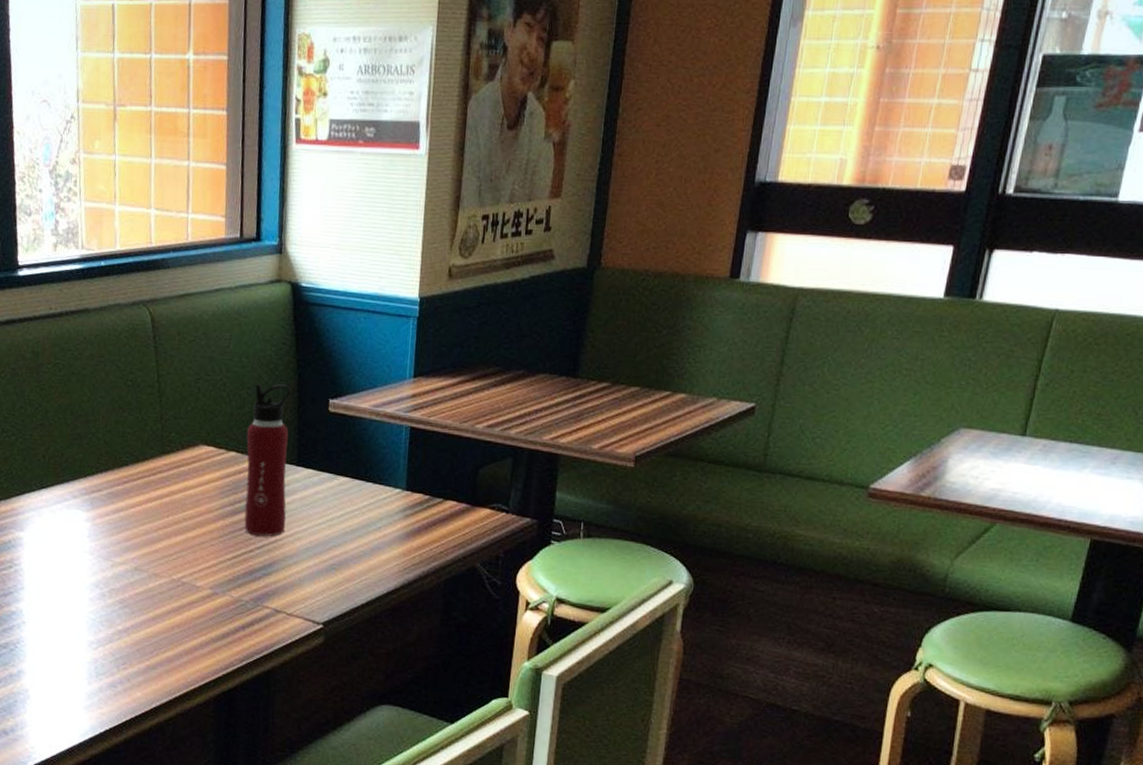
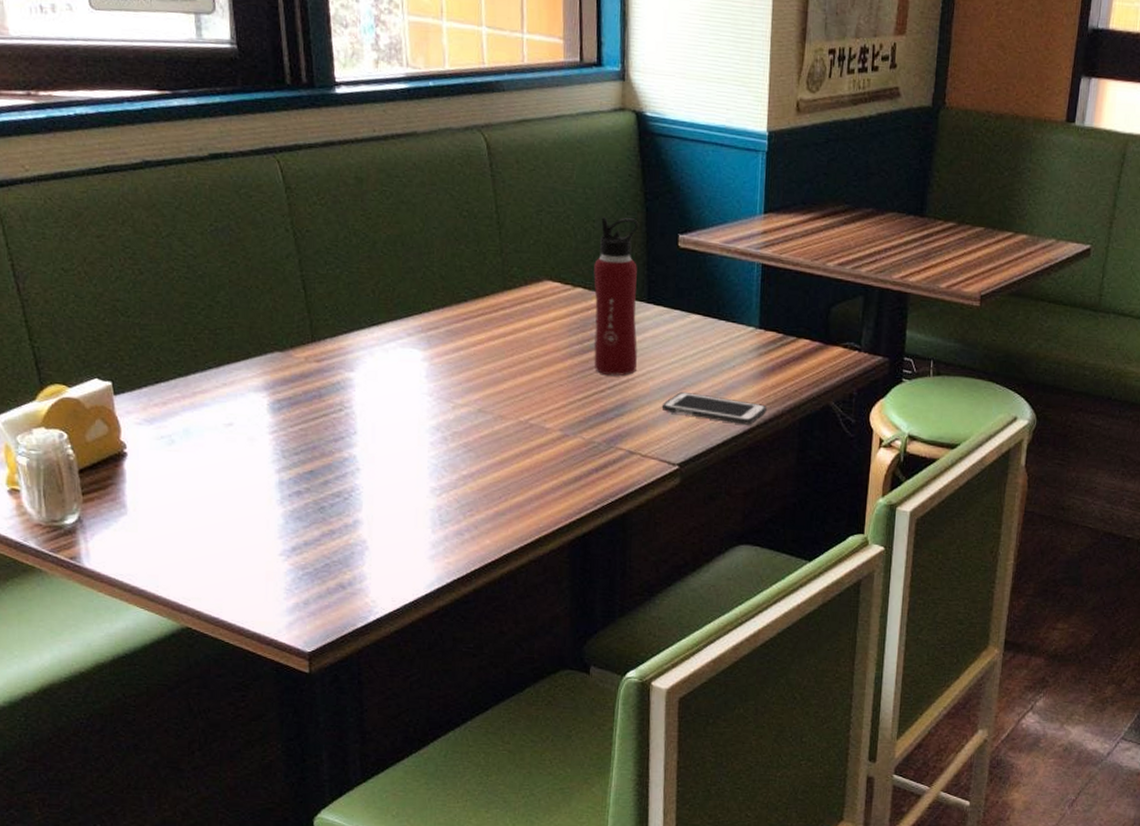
cell phone: none [308,553,411,586] -> present [661,392,767,425]

